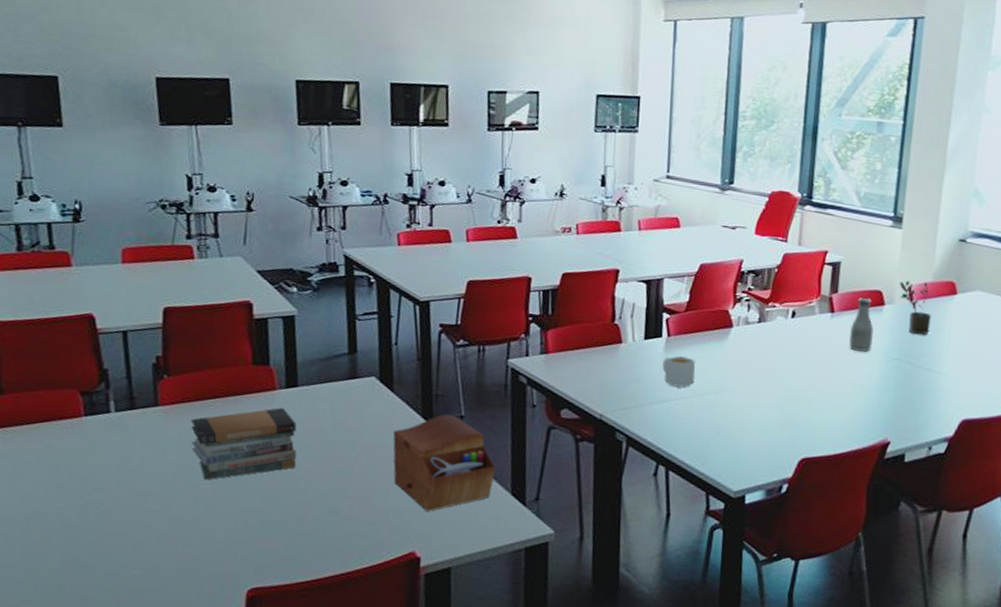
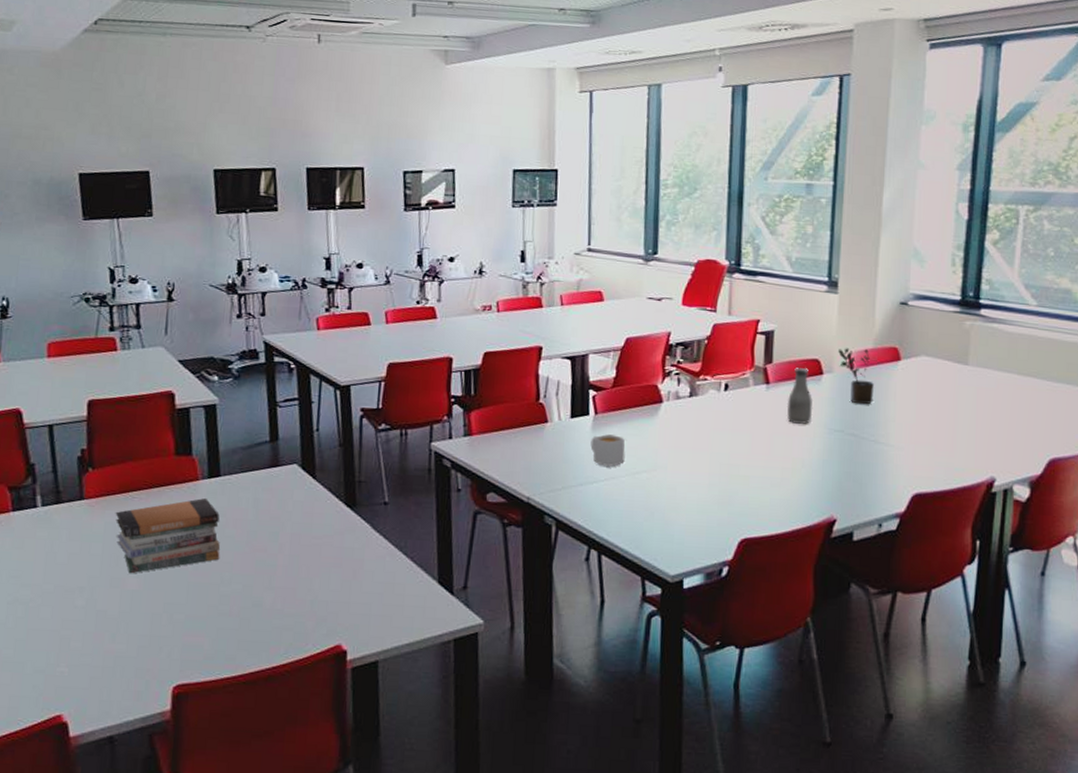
sewing box: present [393,414,496,511] -> none [316,501,421,602]

